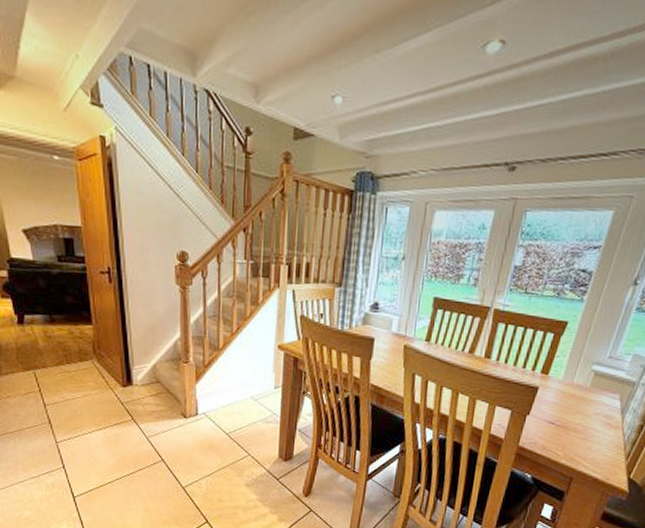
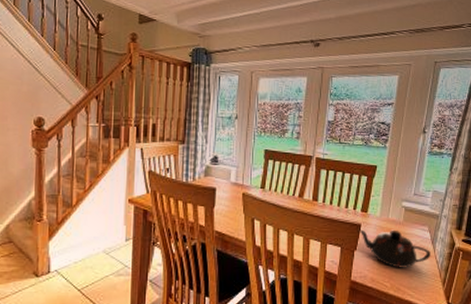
teapot: none [534,392,618,438] -> present [358,229,431,268]

